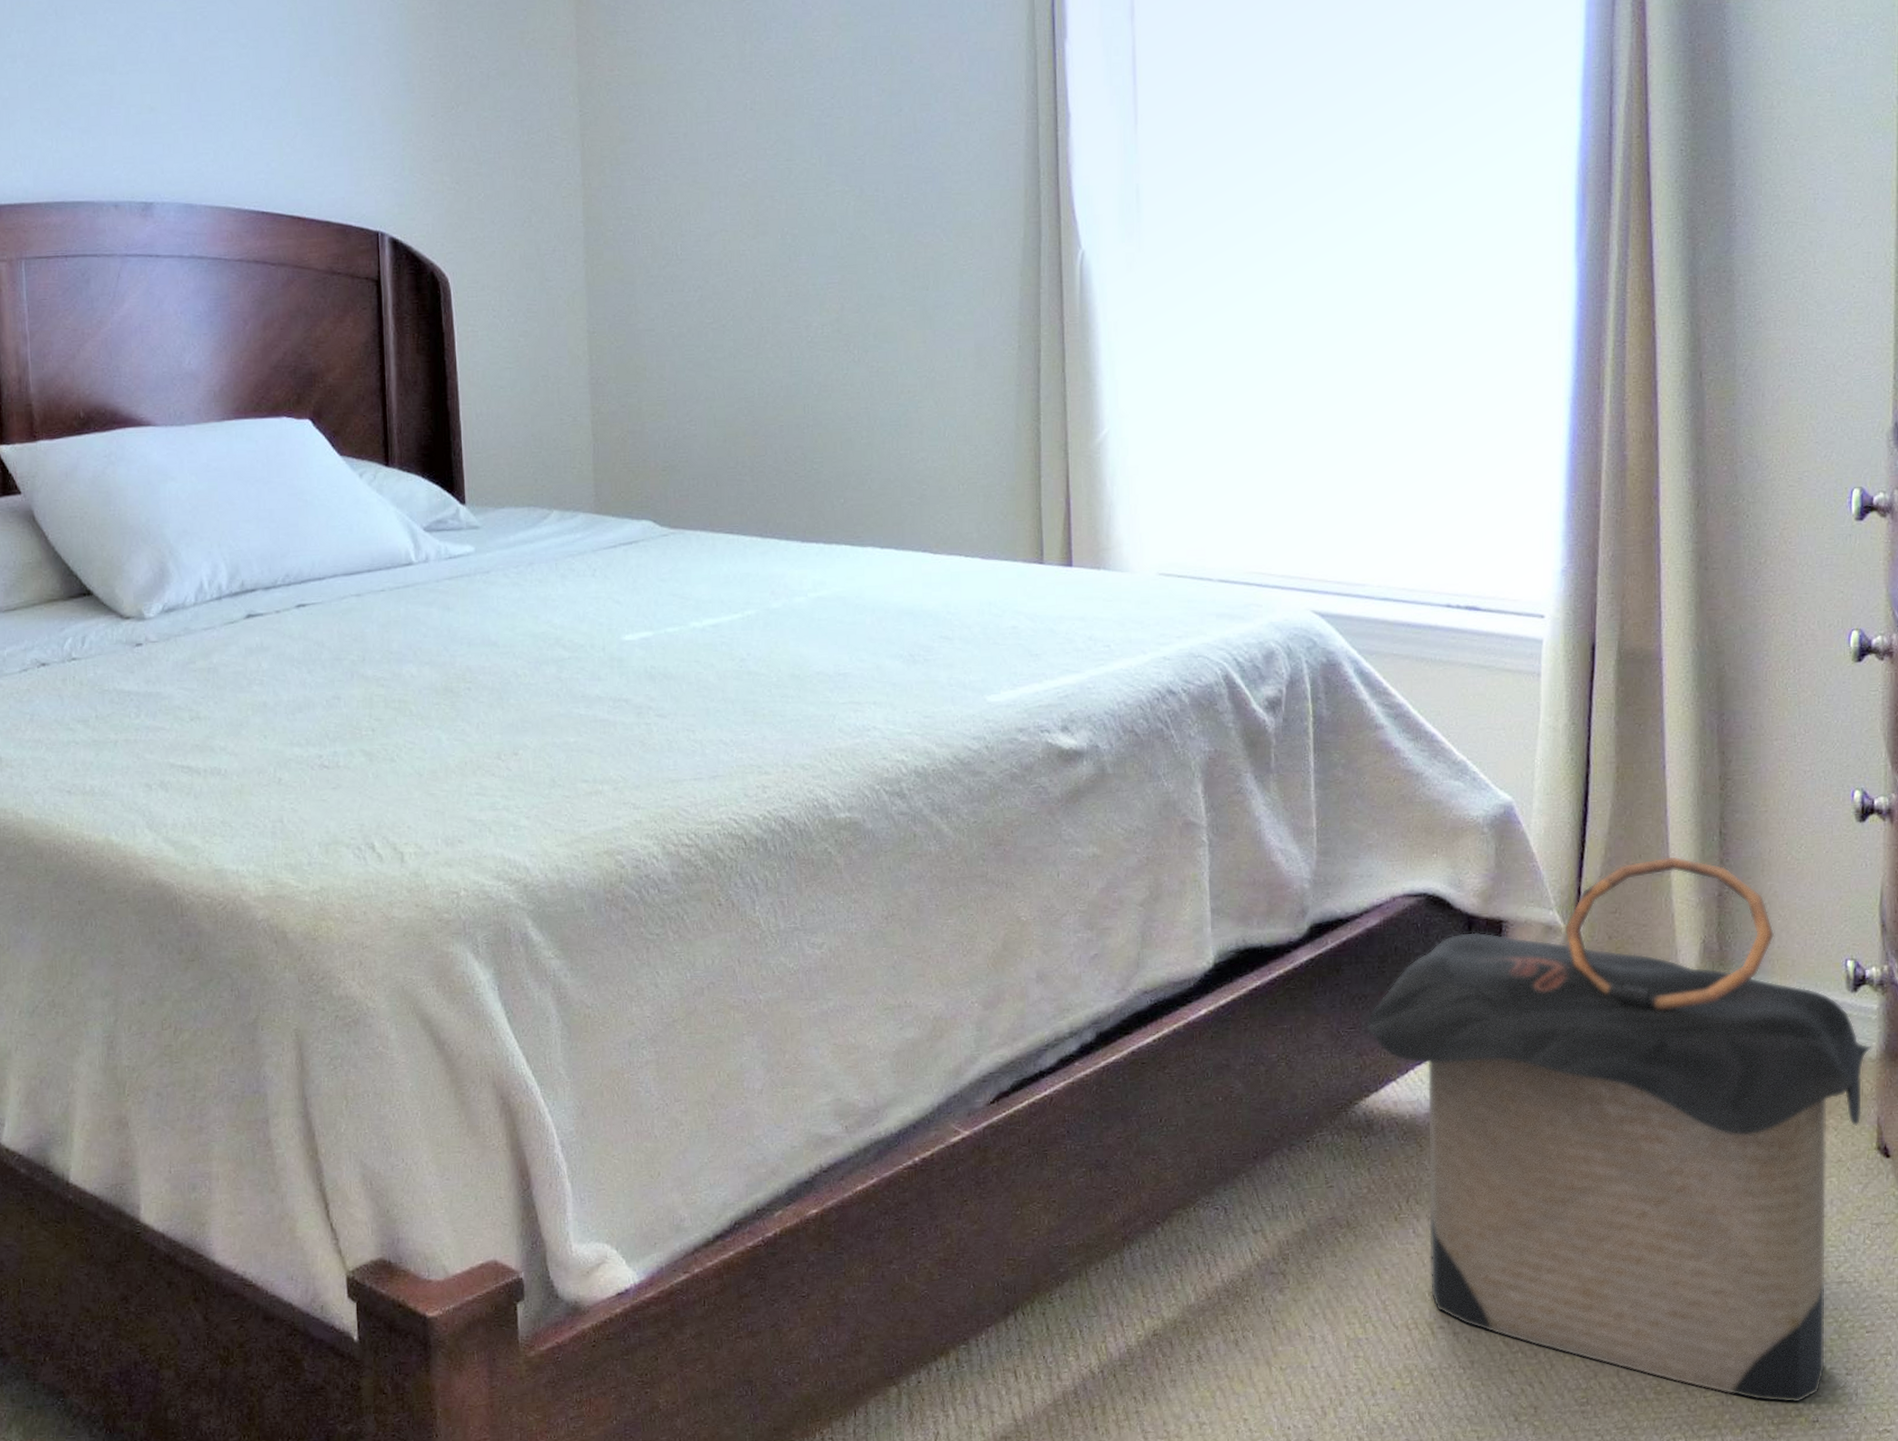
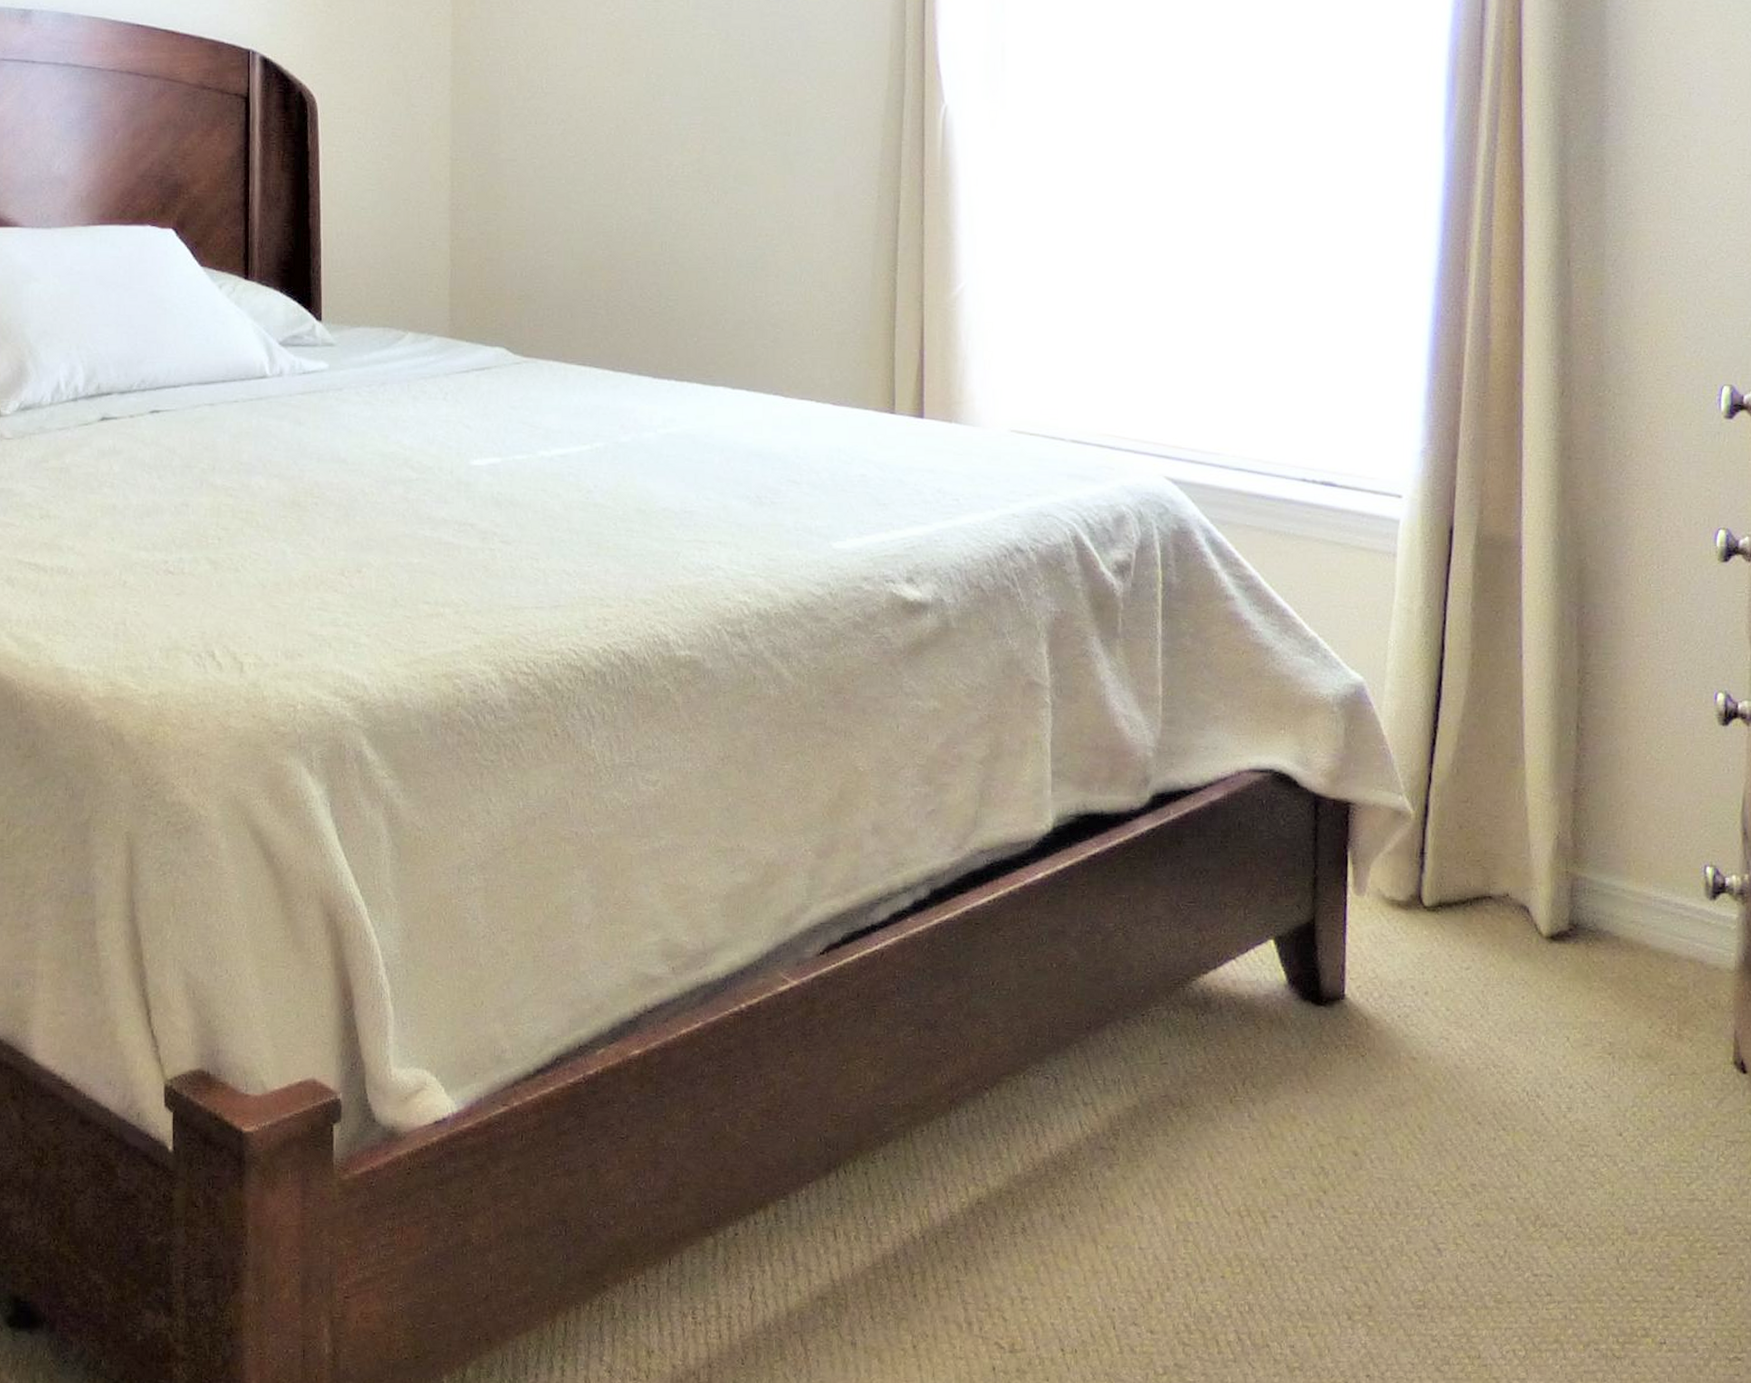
laundry hamper: present [1366,855,1872,1403] -> none [1206,747,1730,1322]

